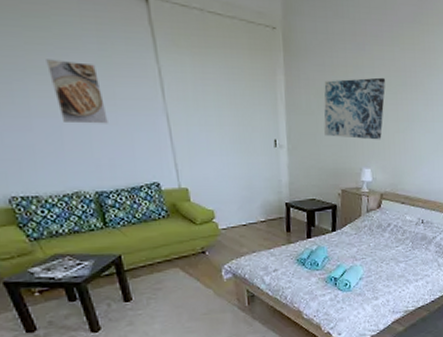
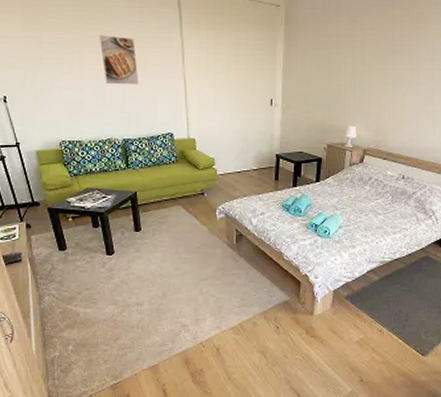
wall art: present [324,77,385,140] -> none [315,45,374,101]

